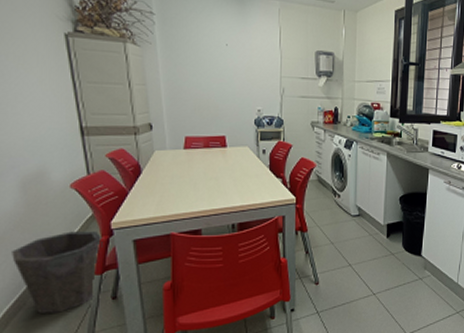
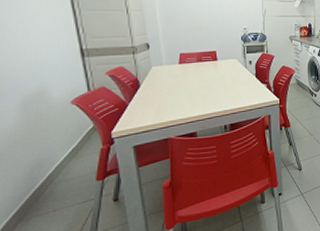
waste bin: present [12,231,103,313] -> none [12,141,104,222]

